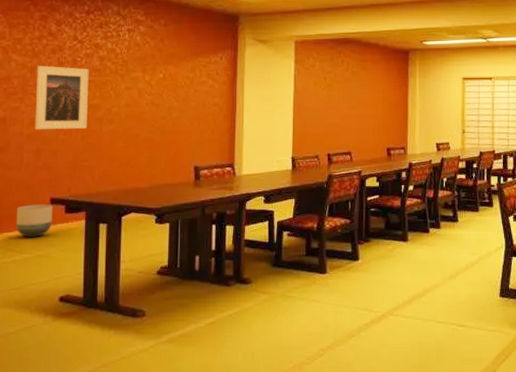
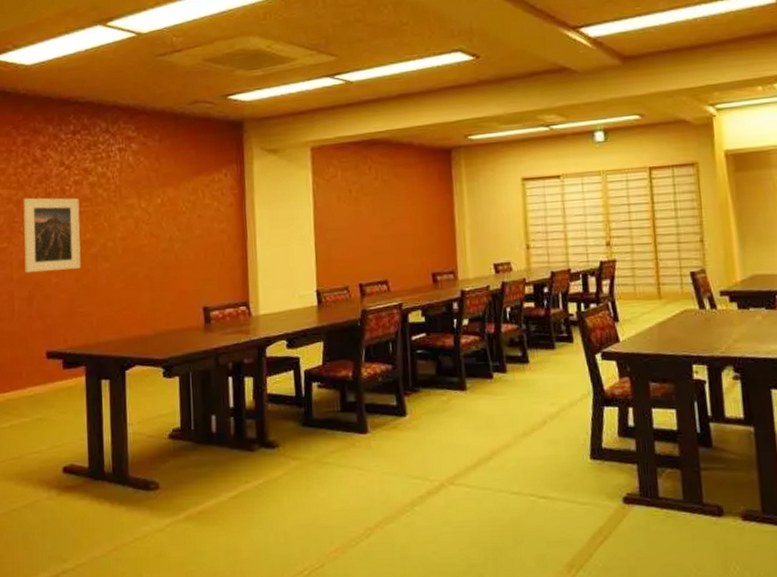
planter: present [16,204,52,237] -> none [11,359,50,398]

